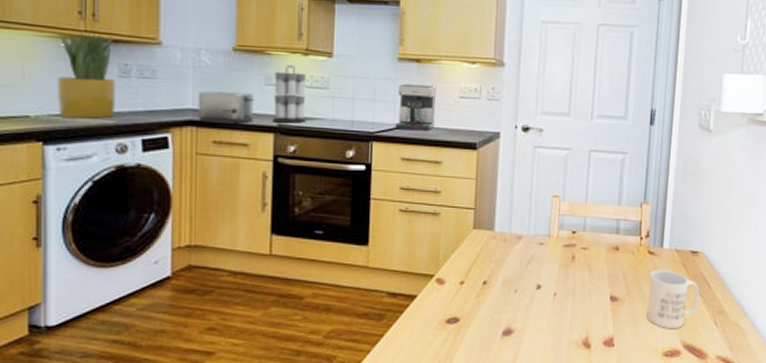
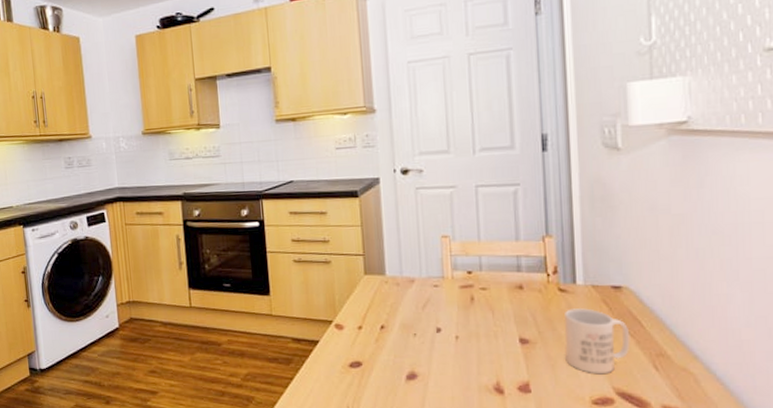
planter: present [58,33,115,119] -> none [23,136,66,206]
toaster: present [198,91,255,124] -> none [121,169,164,198]
spice rack: present [273,65,306,124] -> none [175,140,205,192]
coffee maker: present [395,83,436,131] -> none [279,141,316,186]

